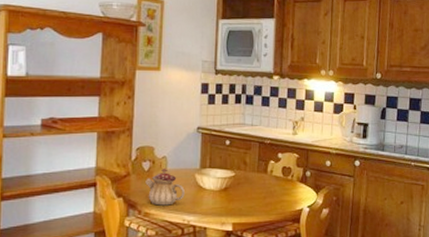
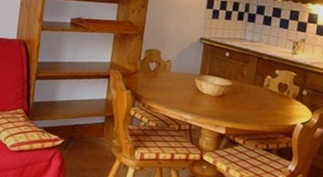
teapot: present [145,169,185,206] -> none [151,70,185,103]

